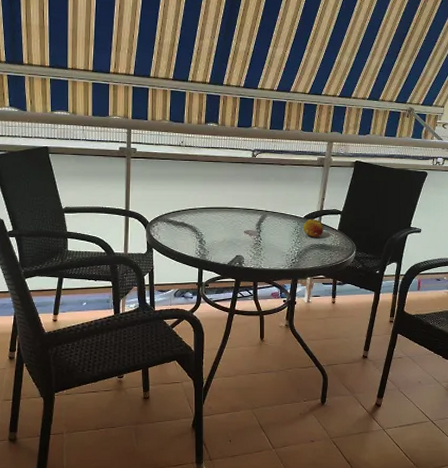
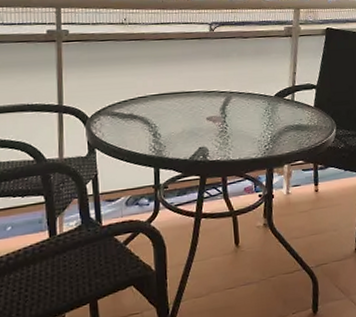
fruit: present [303,218,323,237] -> none [275,96,298,118]

